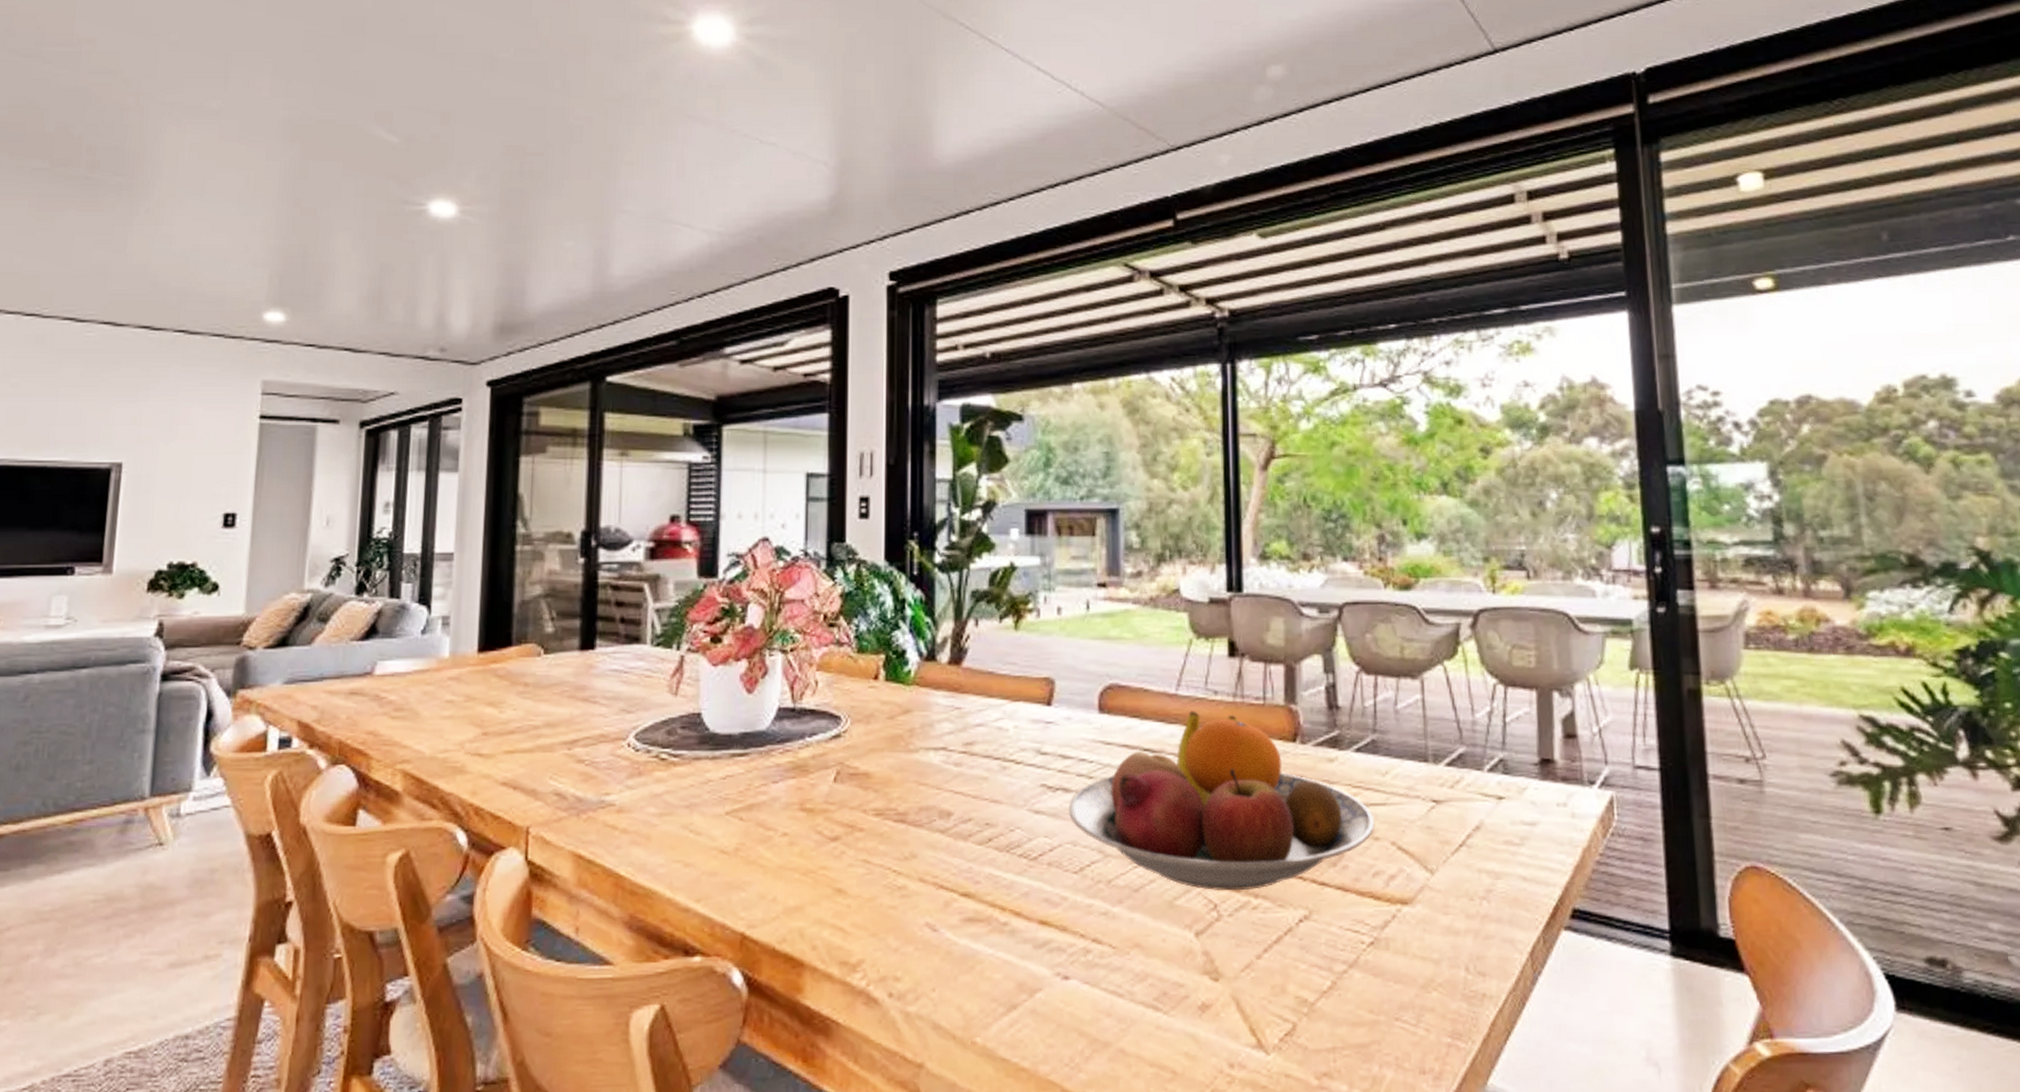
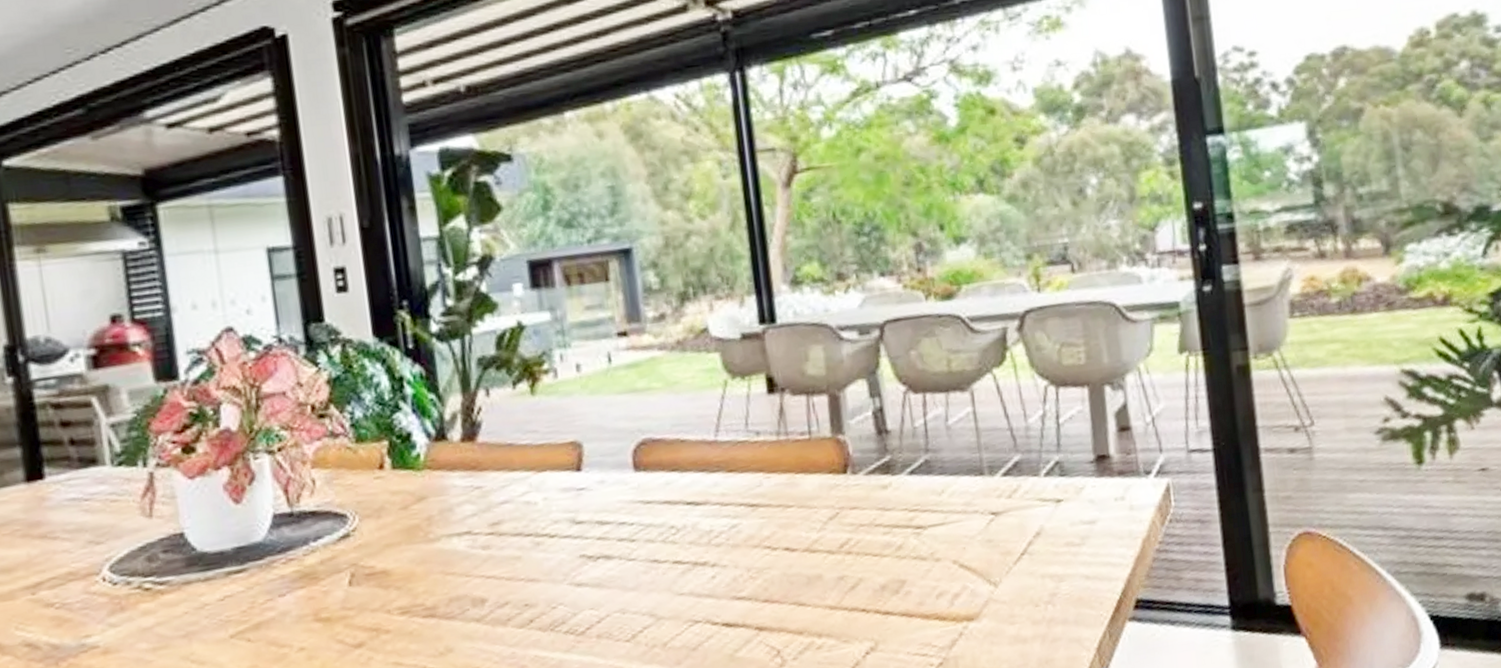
fruit bowl: present [1069,711,1375,891] -> none [612,453,935,637]

